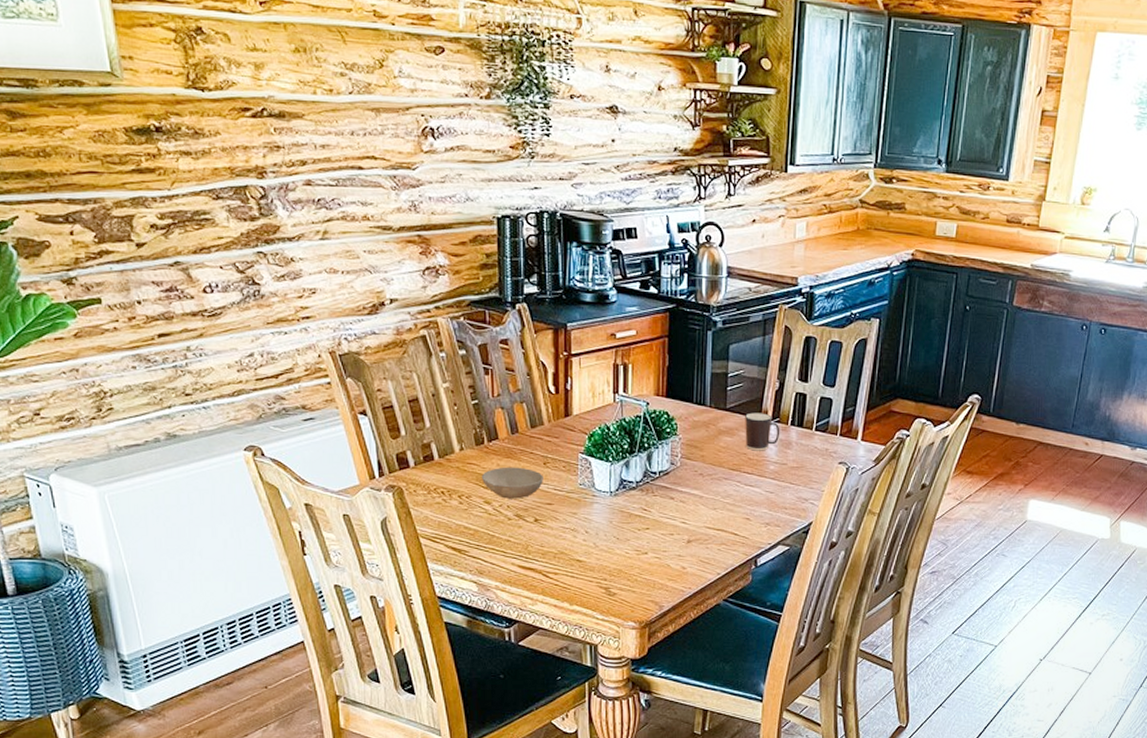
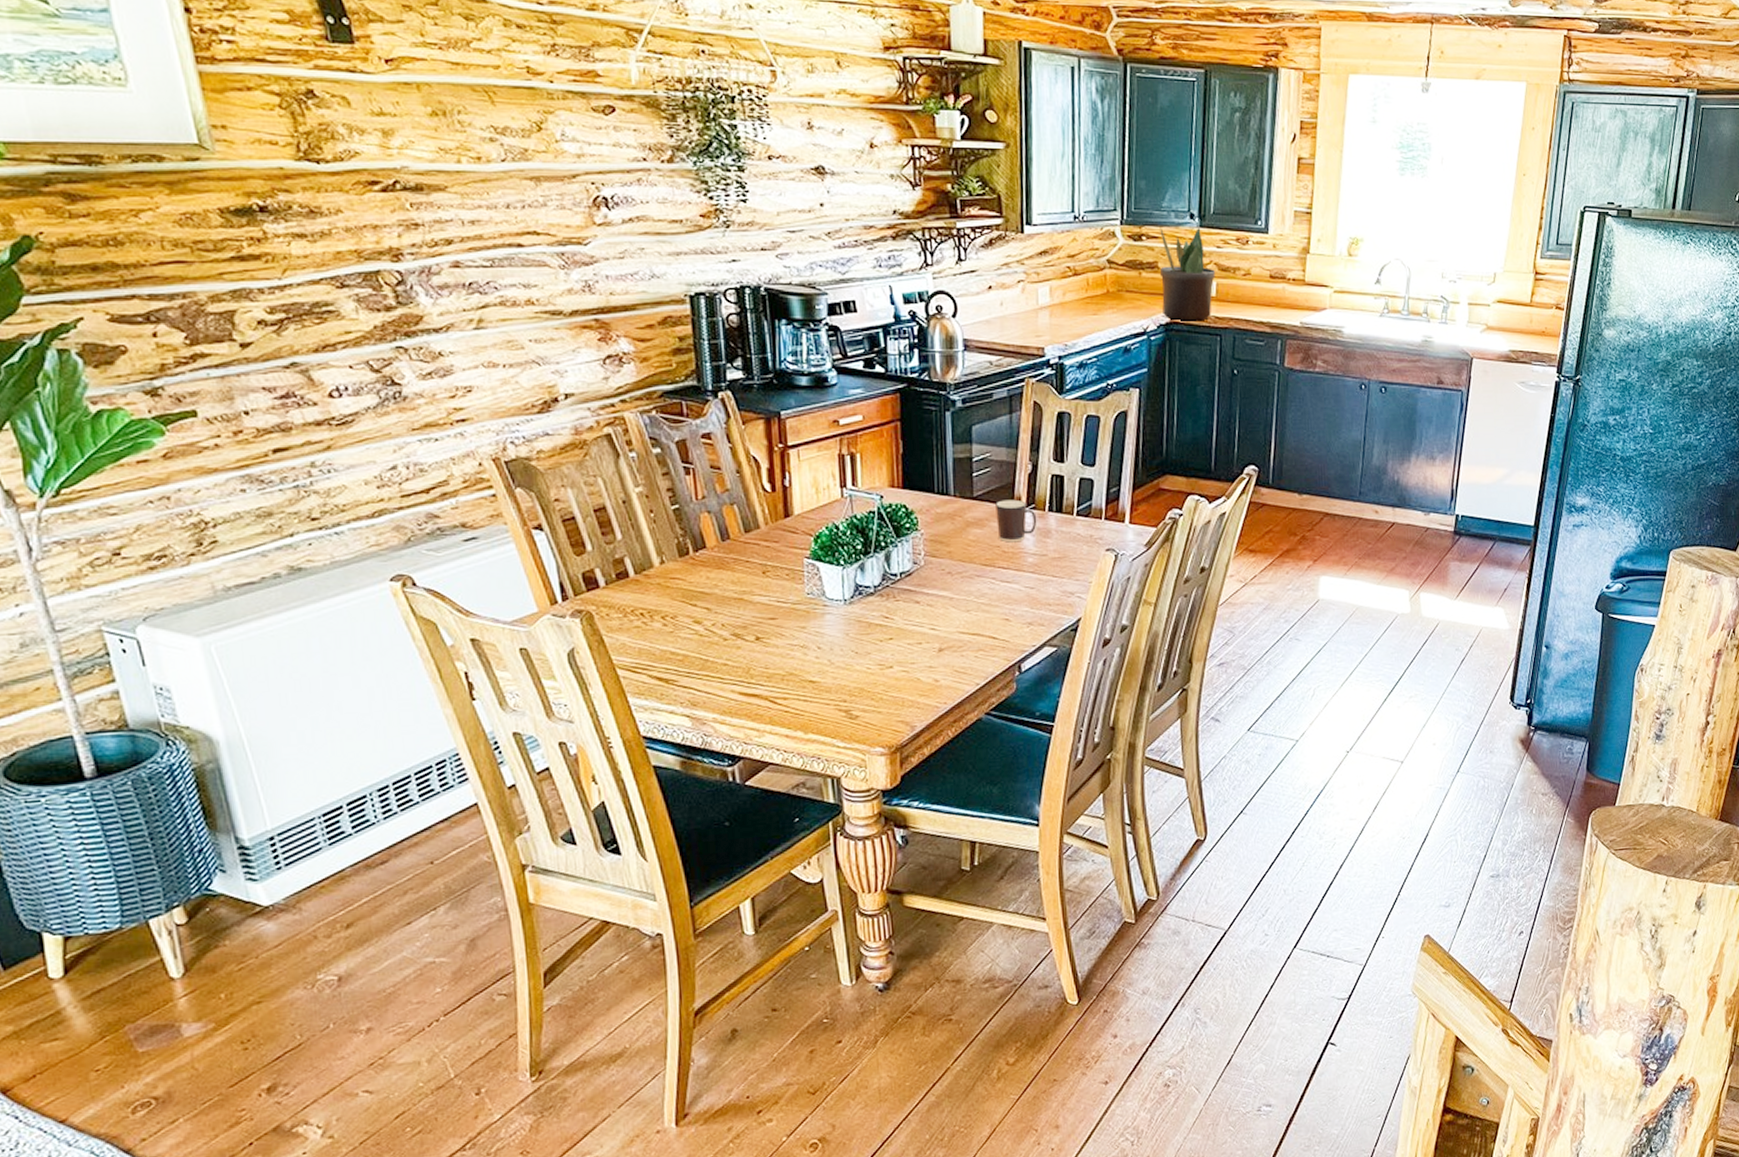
bowl: present [481,467,543,499] -> none [687,578,764,616]
planter: none [906,170,956,260] -> present [1159,226,1215,321]

